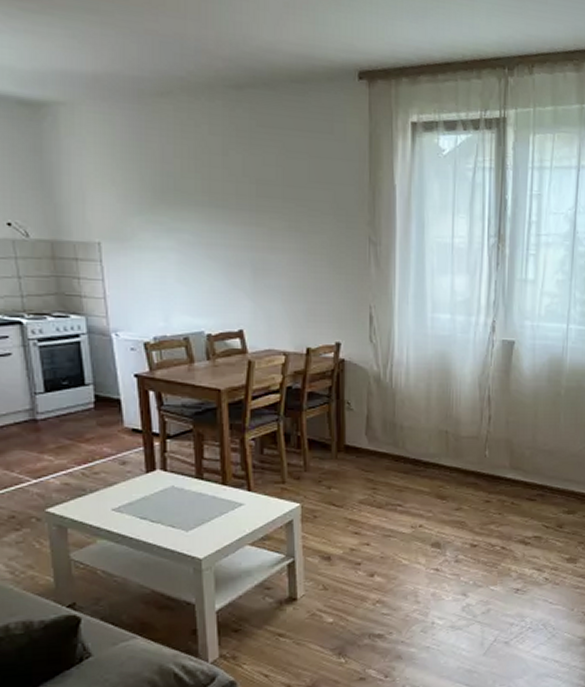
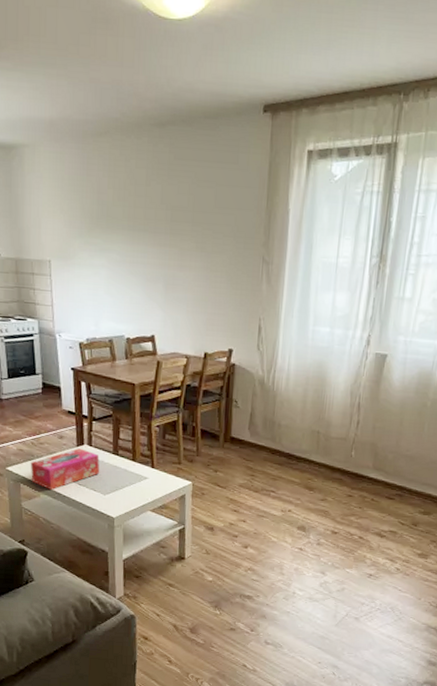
tissue box: none [80,475,180,533] -> present [30,448,100,491]

